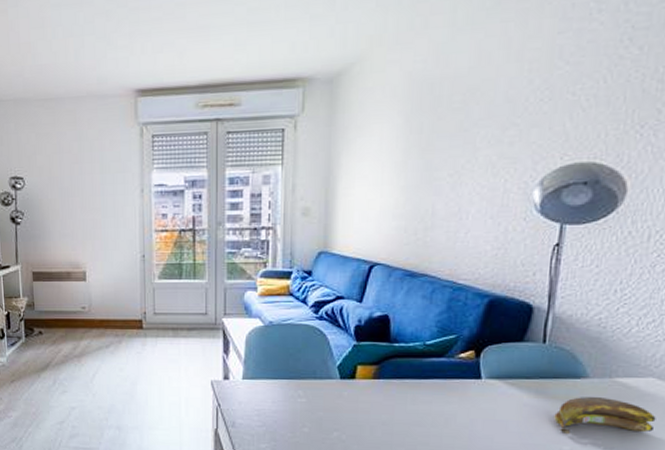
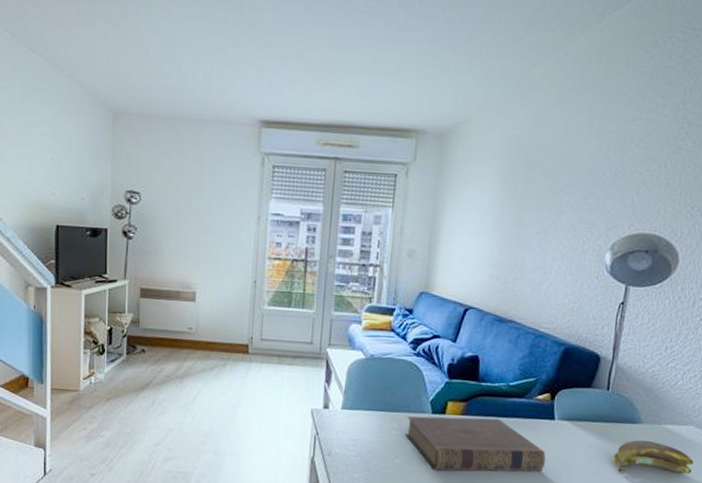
book: none [312,380,473,438] -> present [404,416,546,472]

